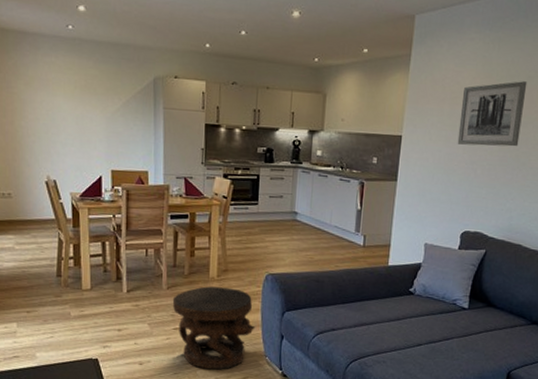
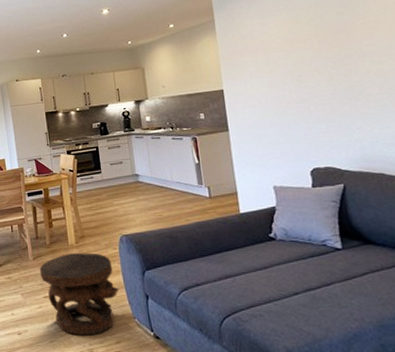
wall art: present [457,81,528,147] -> none [274,17,348,87]

